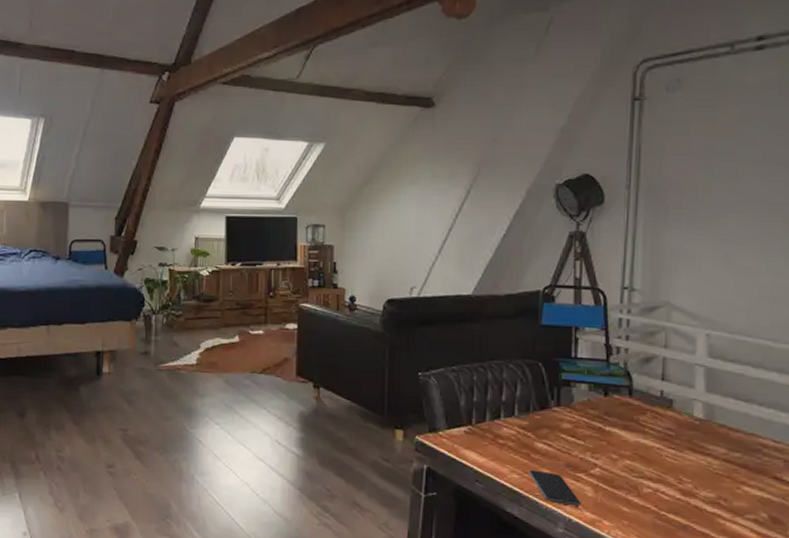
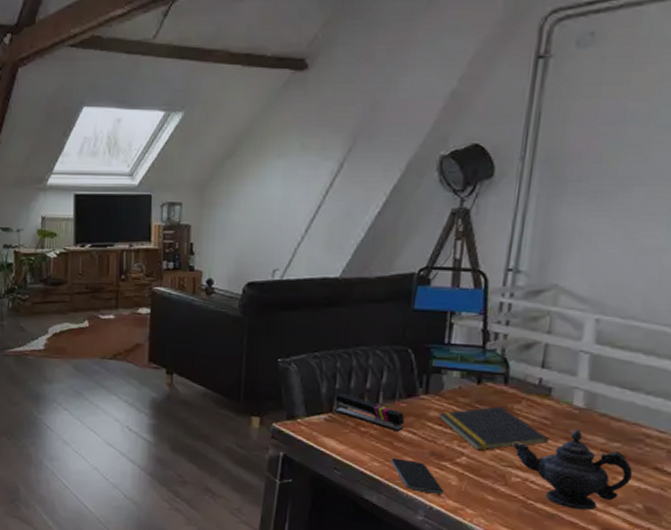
stapler: none [472,405,540,444] -> present [333,393,405,432]
notepad: none [571,418,675,462] -> present [438,406,549,451]
teapot: none [641,440,755,521] -> present [512,429,633,511]

